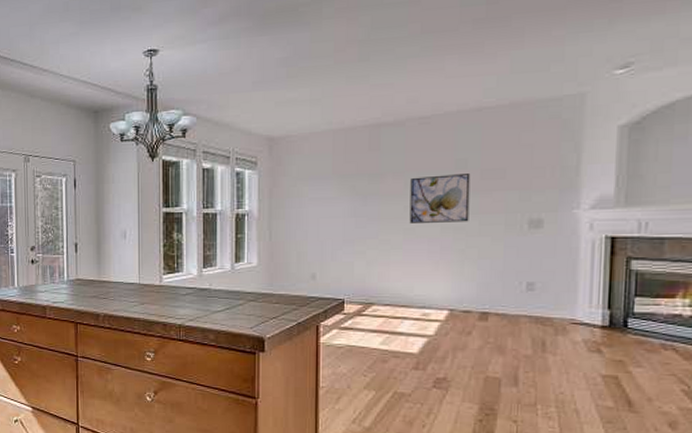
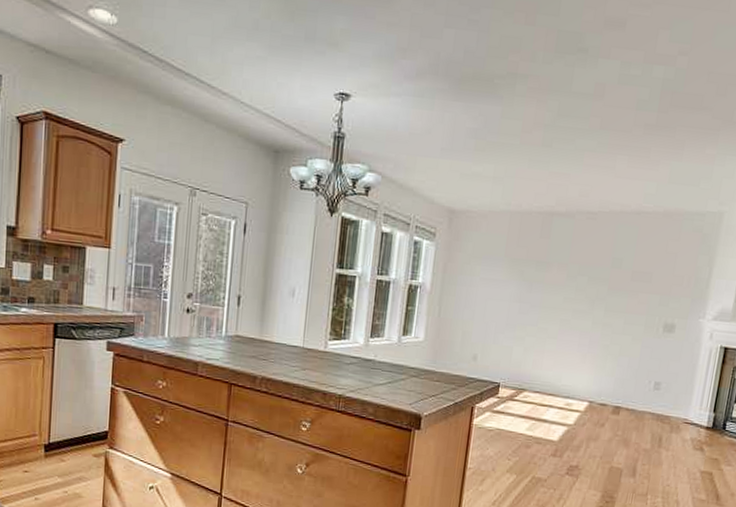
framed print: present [409,174,471,223] -> none [566,270,623,320]

